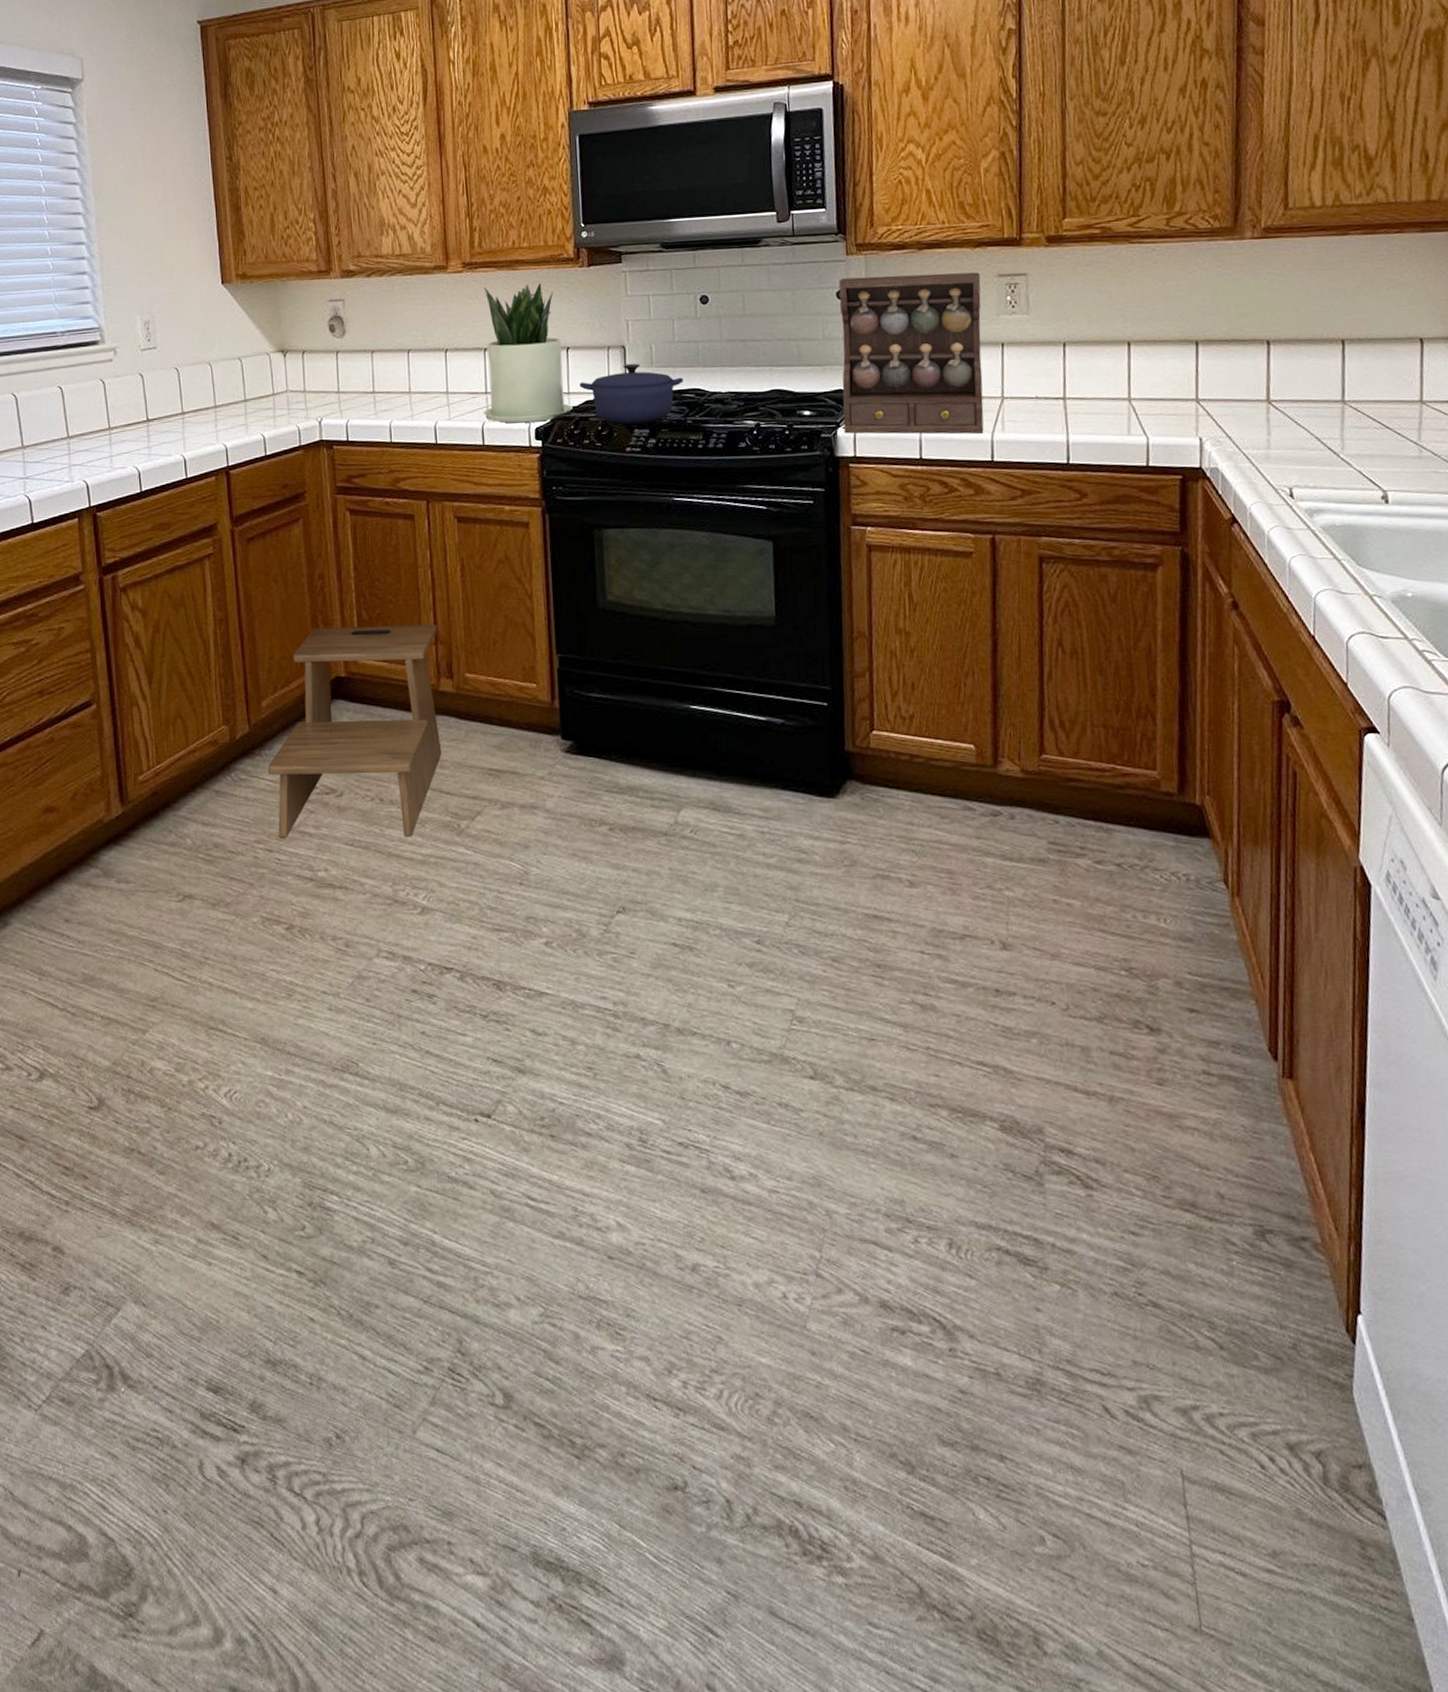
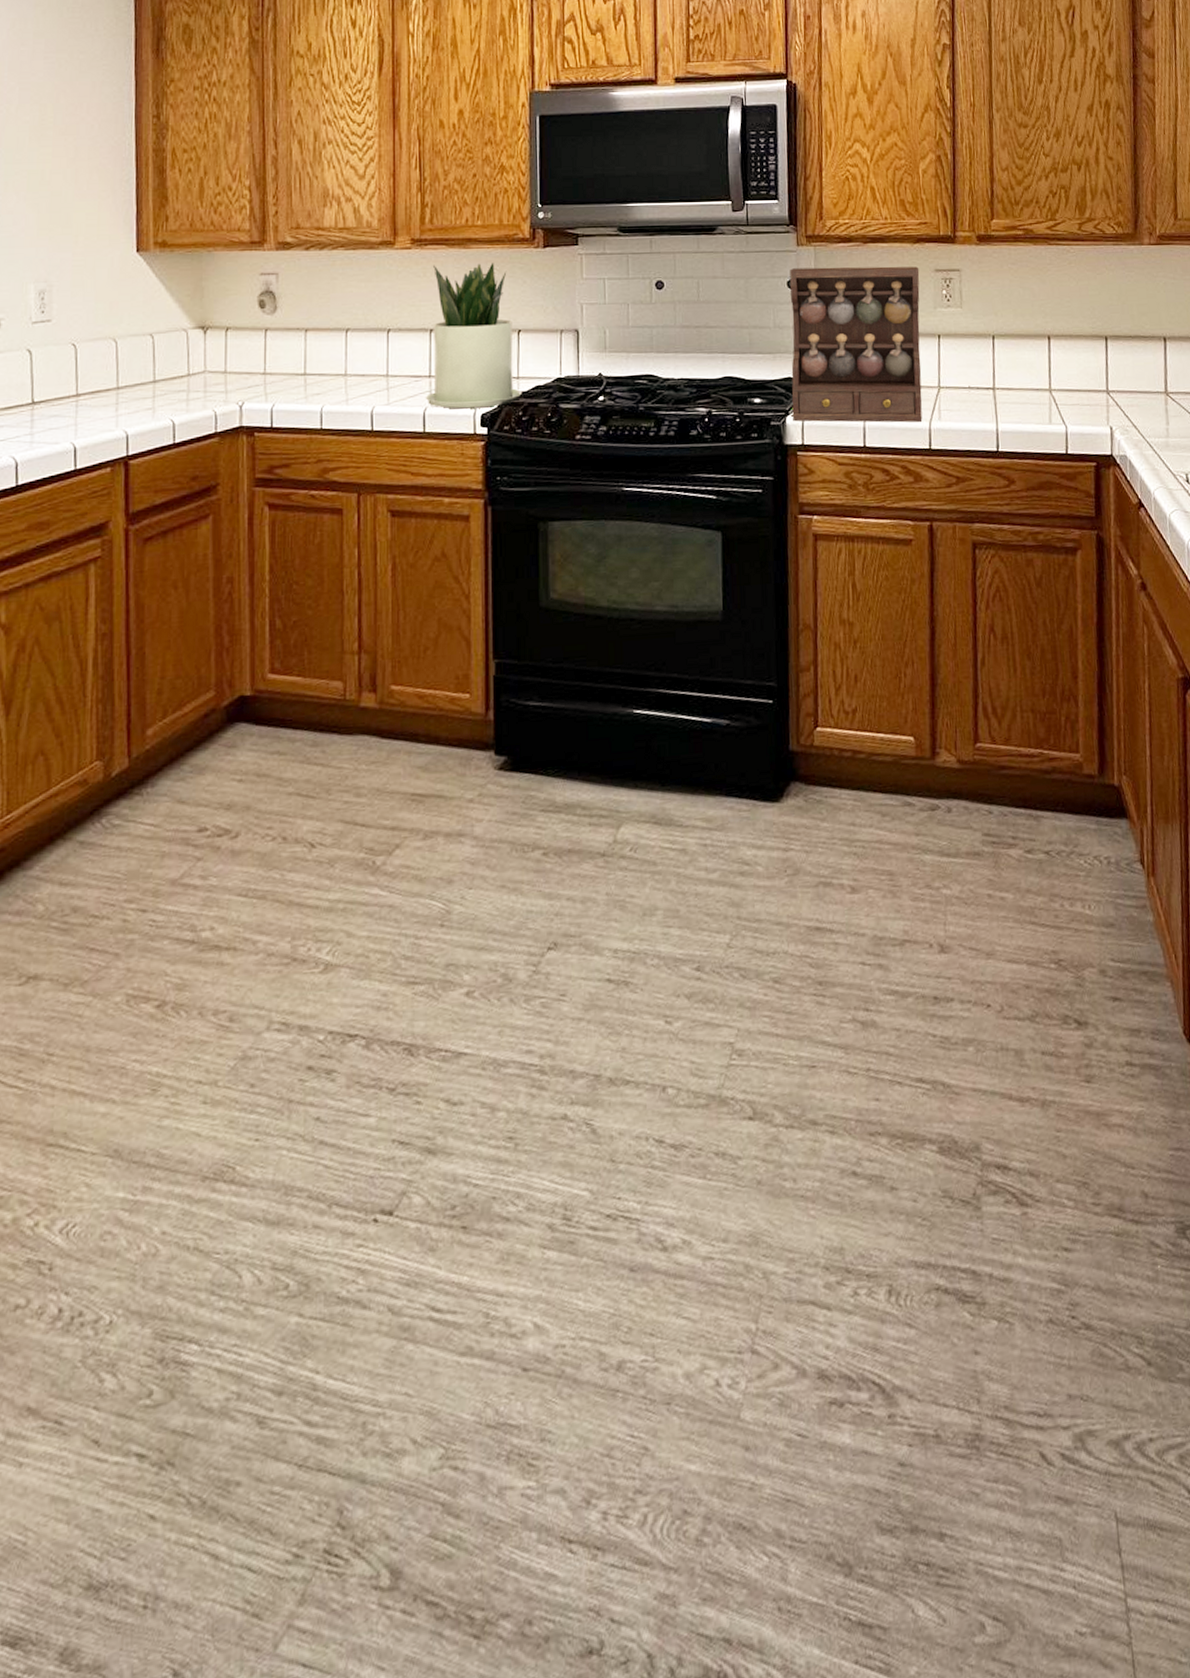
step stool: present [267,624,442,838] -> none [148,630,362,894]
cooking pot: present [579,363,684,425] -> none [530,347,637,412]

